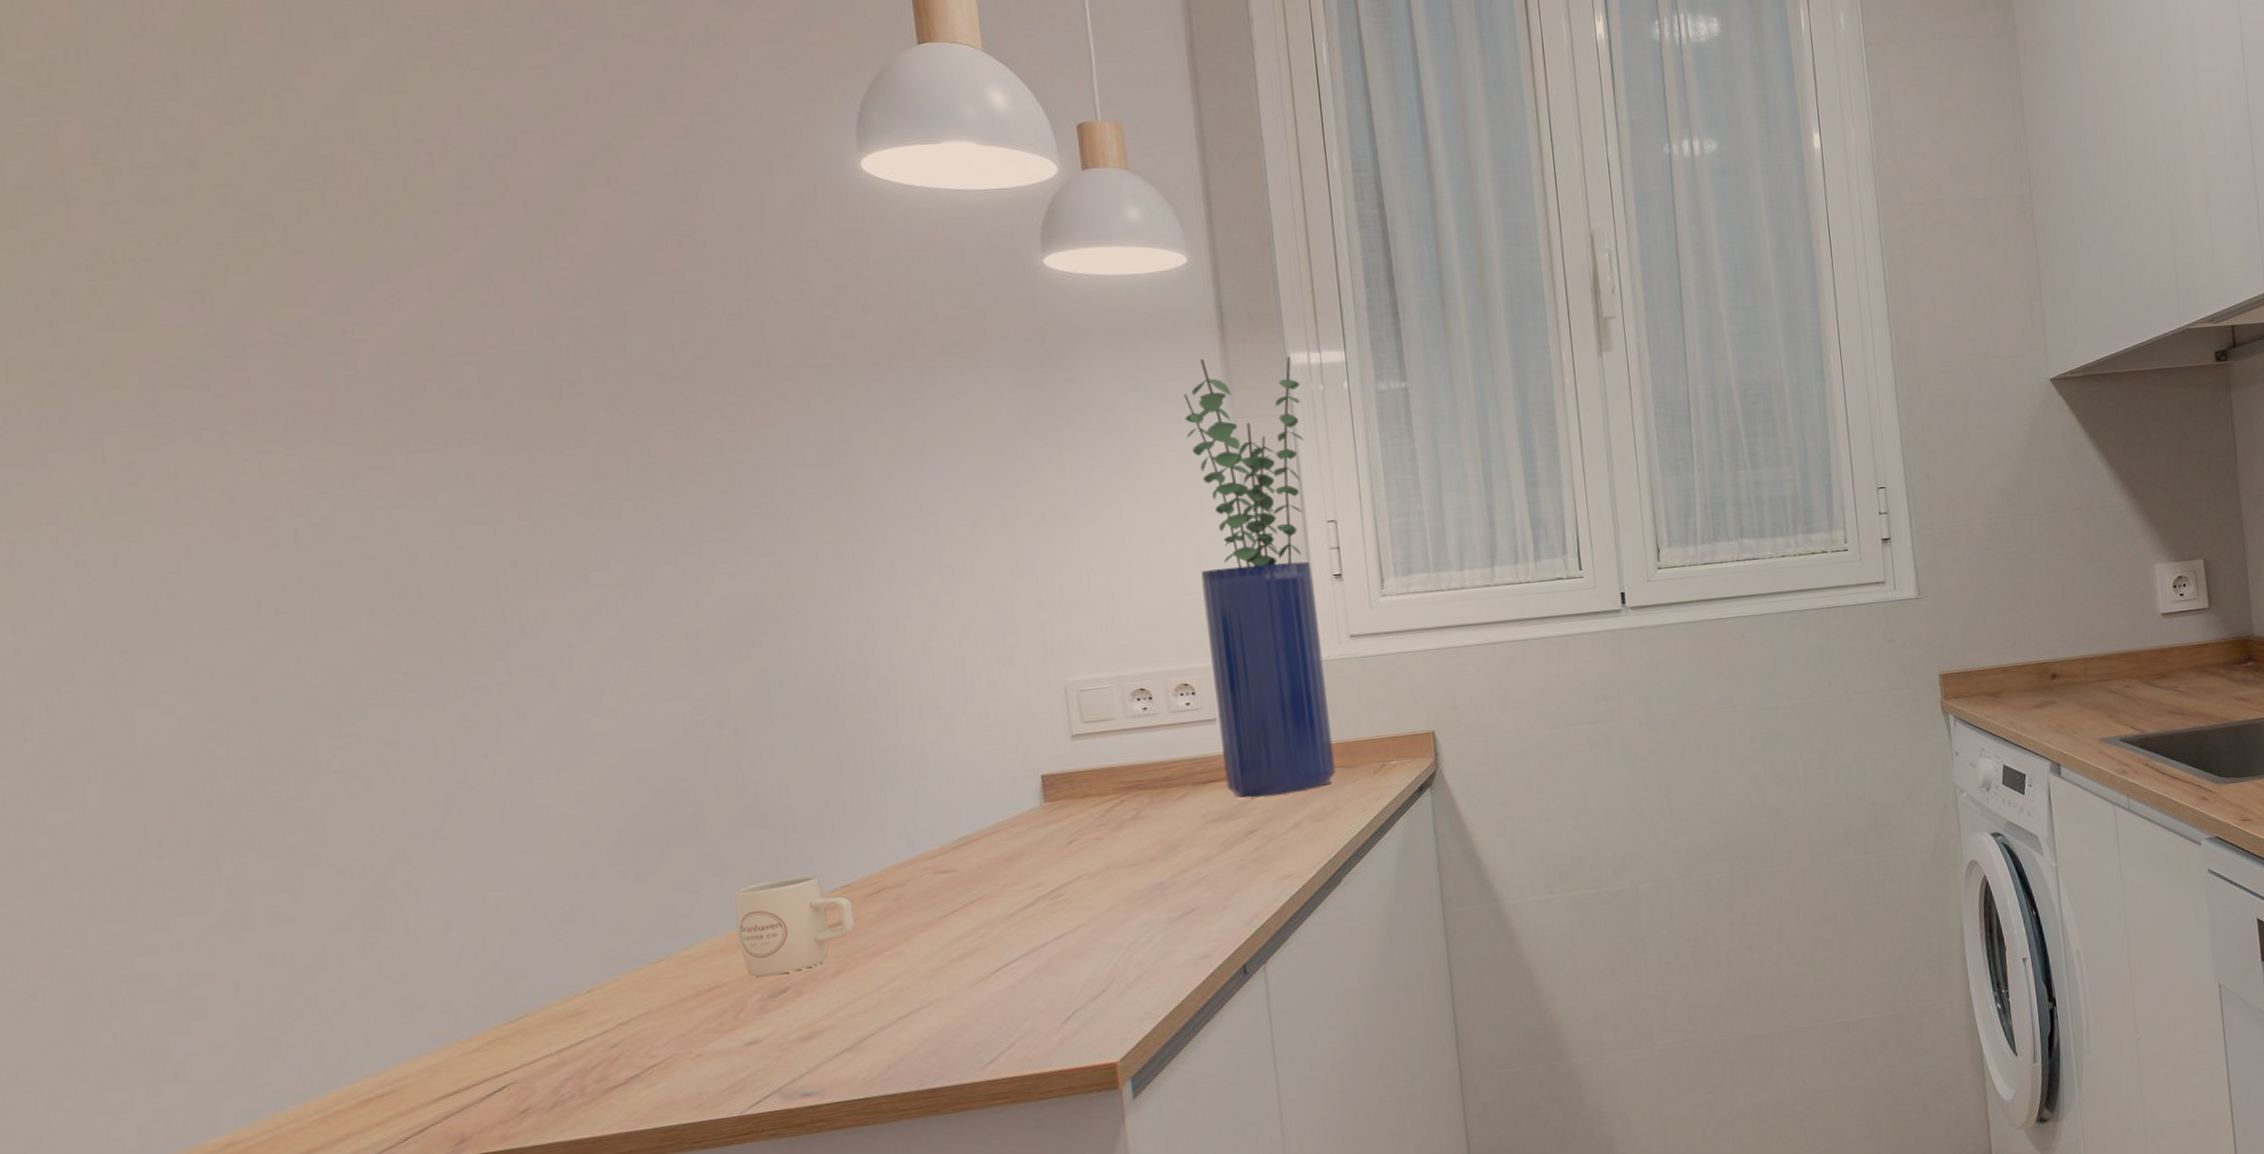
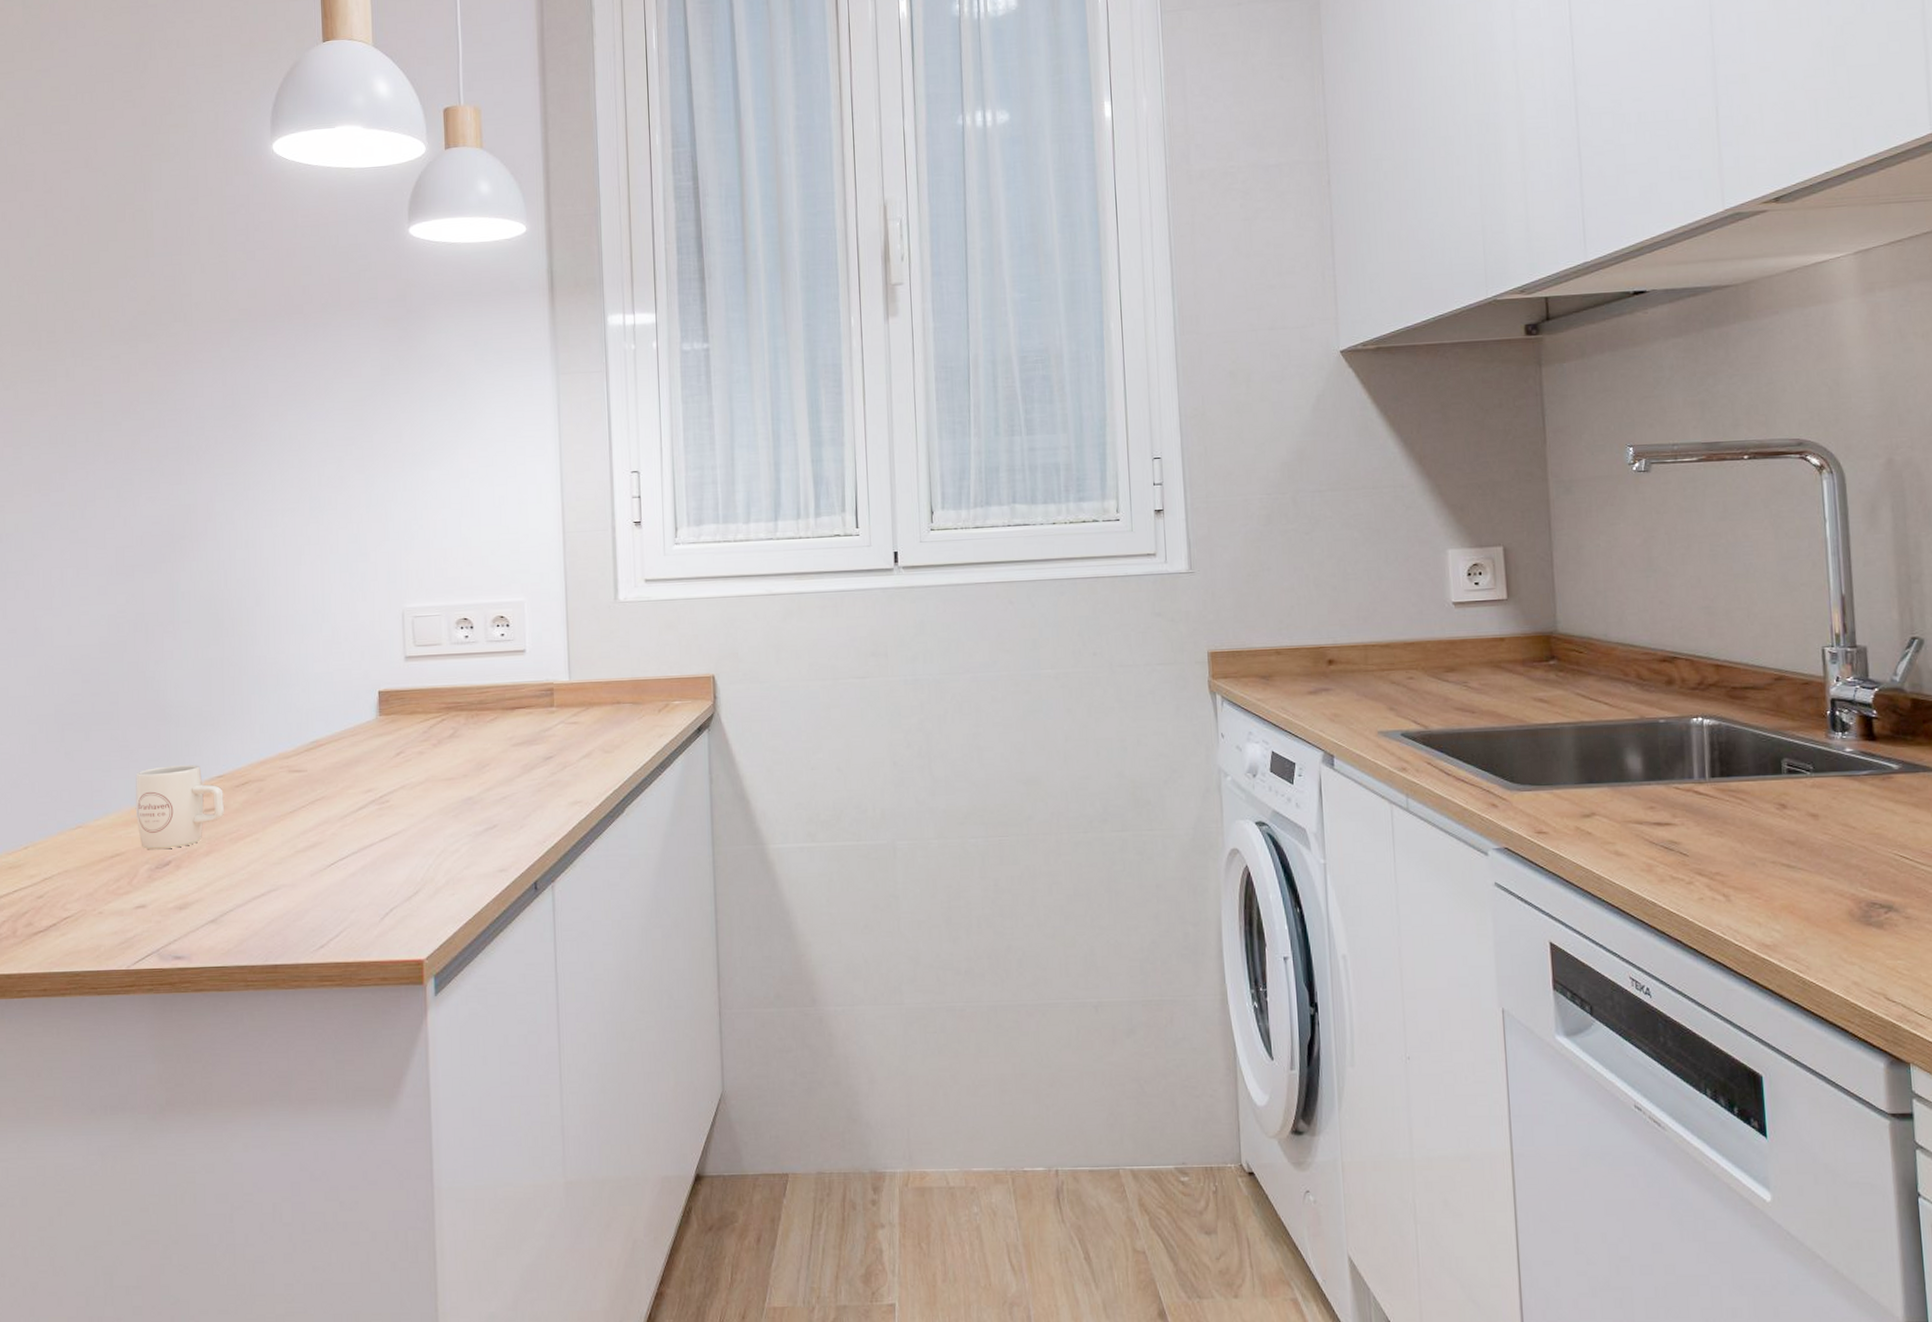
vase: present [1183,357,1336,799] -> none [516,318,625,726]

